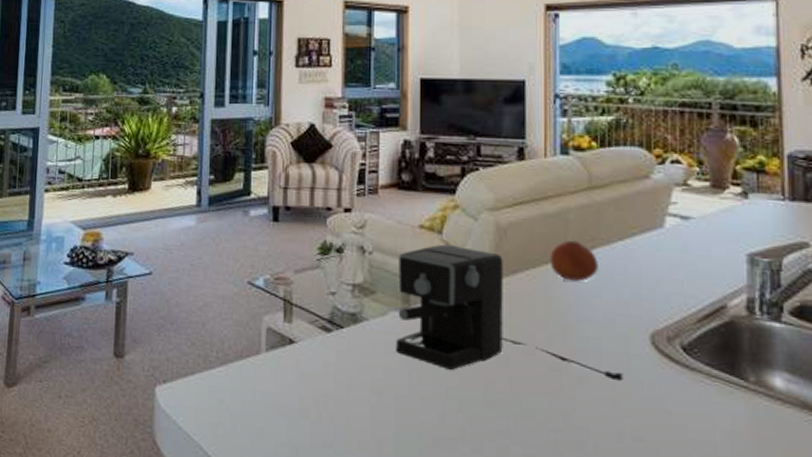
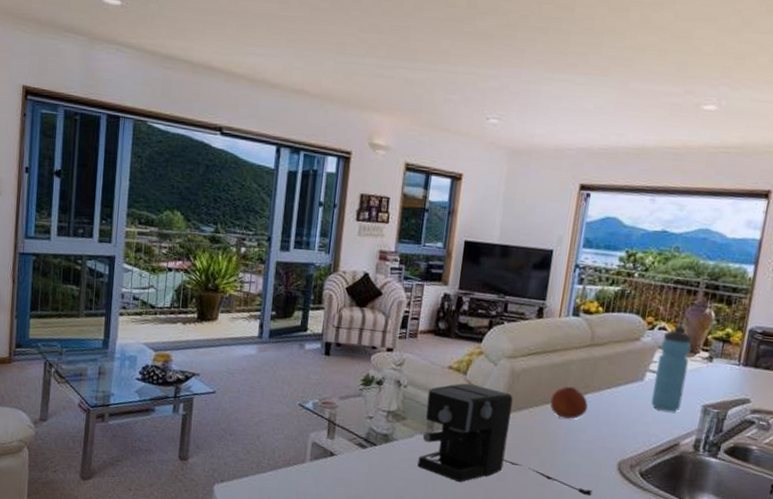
water bottle: none [677,157,719,265] -> present [650,326,691,412]

